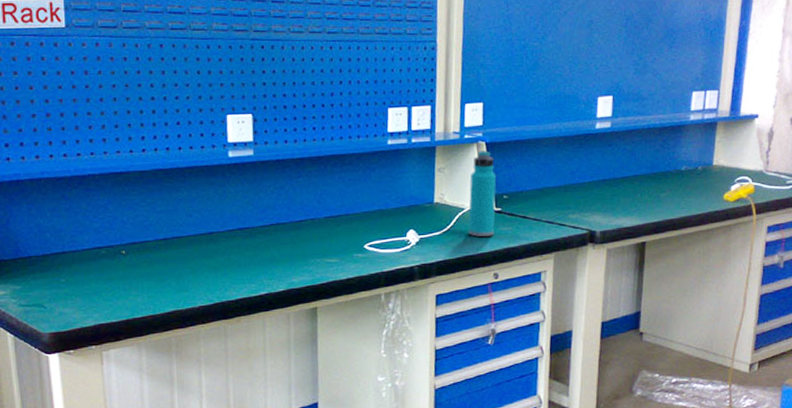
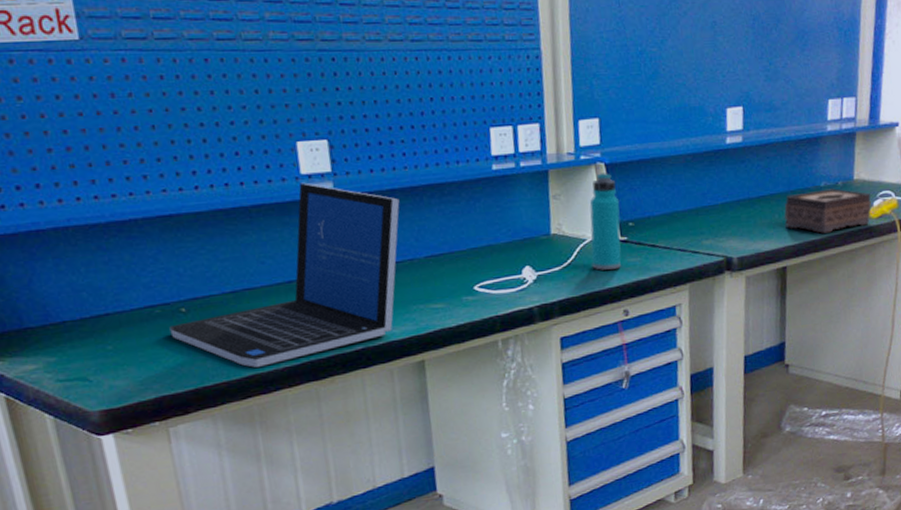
laptop: none [111,149,307,305] -> present [169,182,400,368]
tissue box: none [646,172,729,213] -> present [784,188,872,234]

